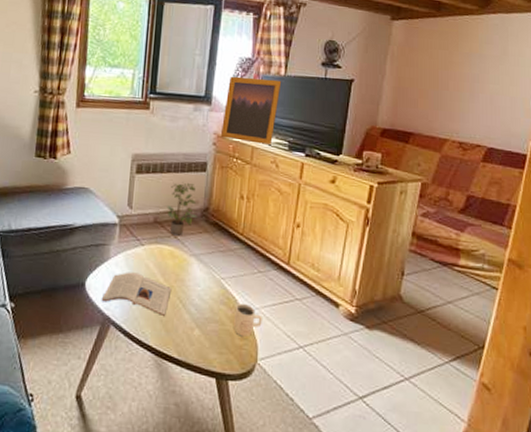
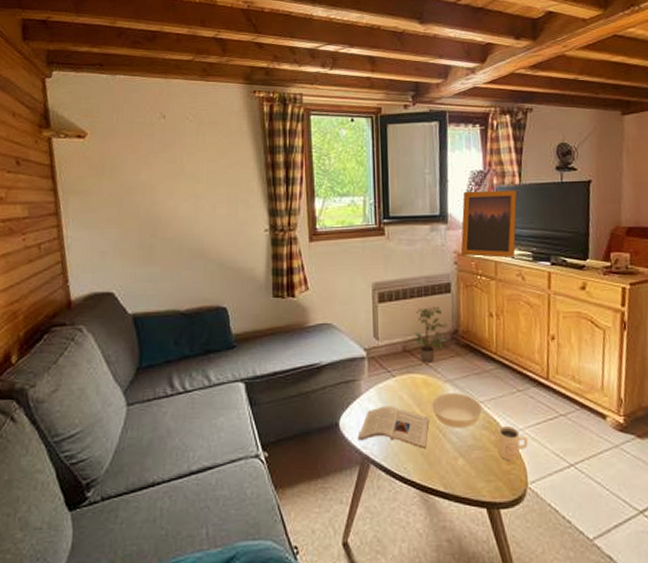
bowl: none [174,266,224,302] -> present [430,393,483,428]

